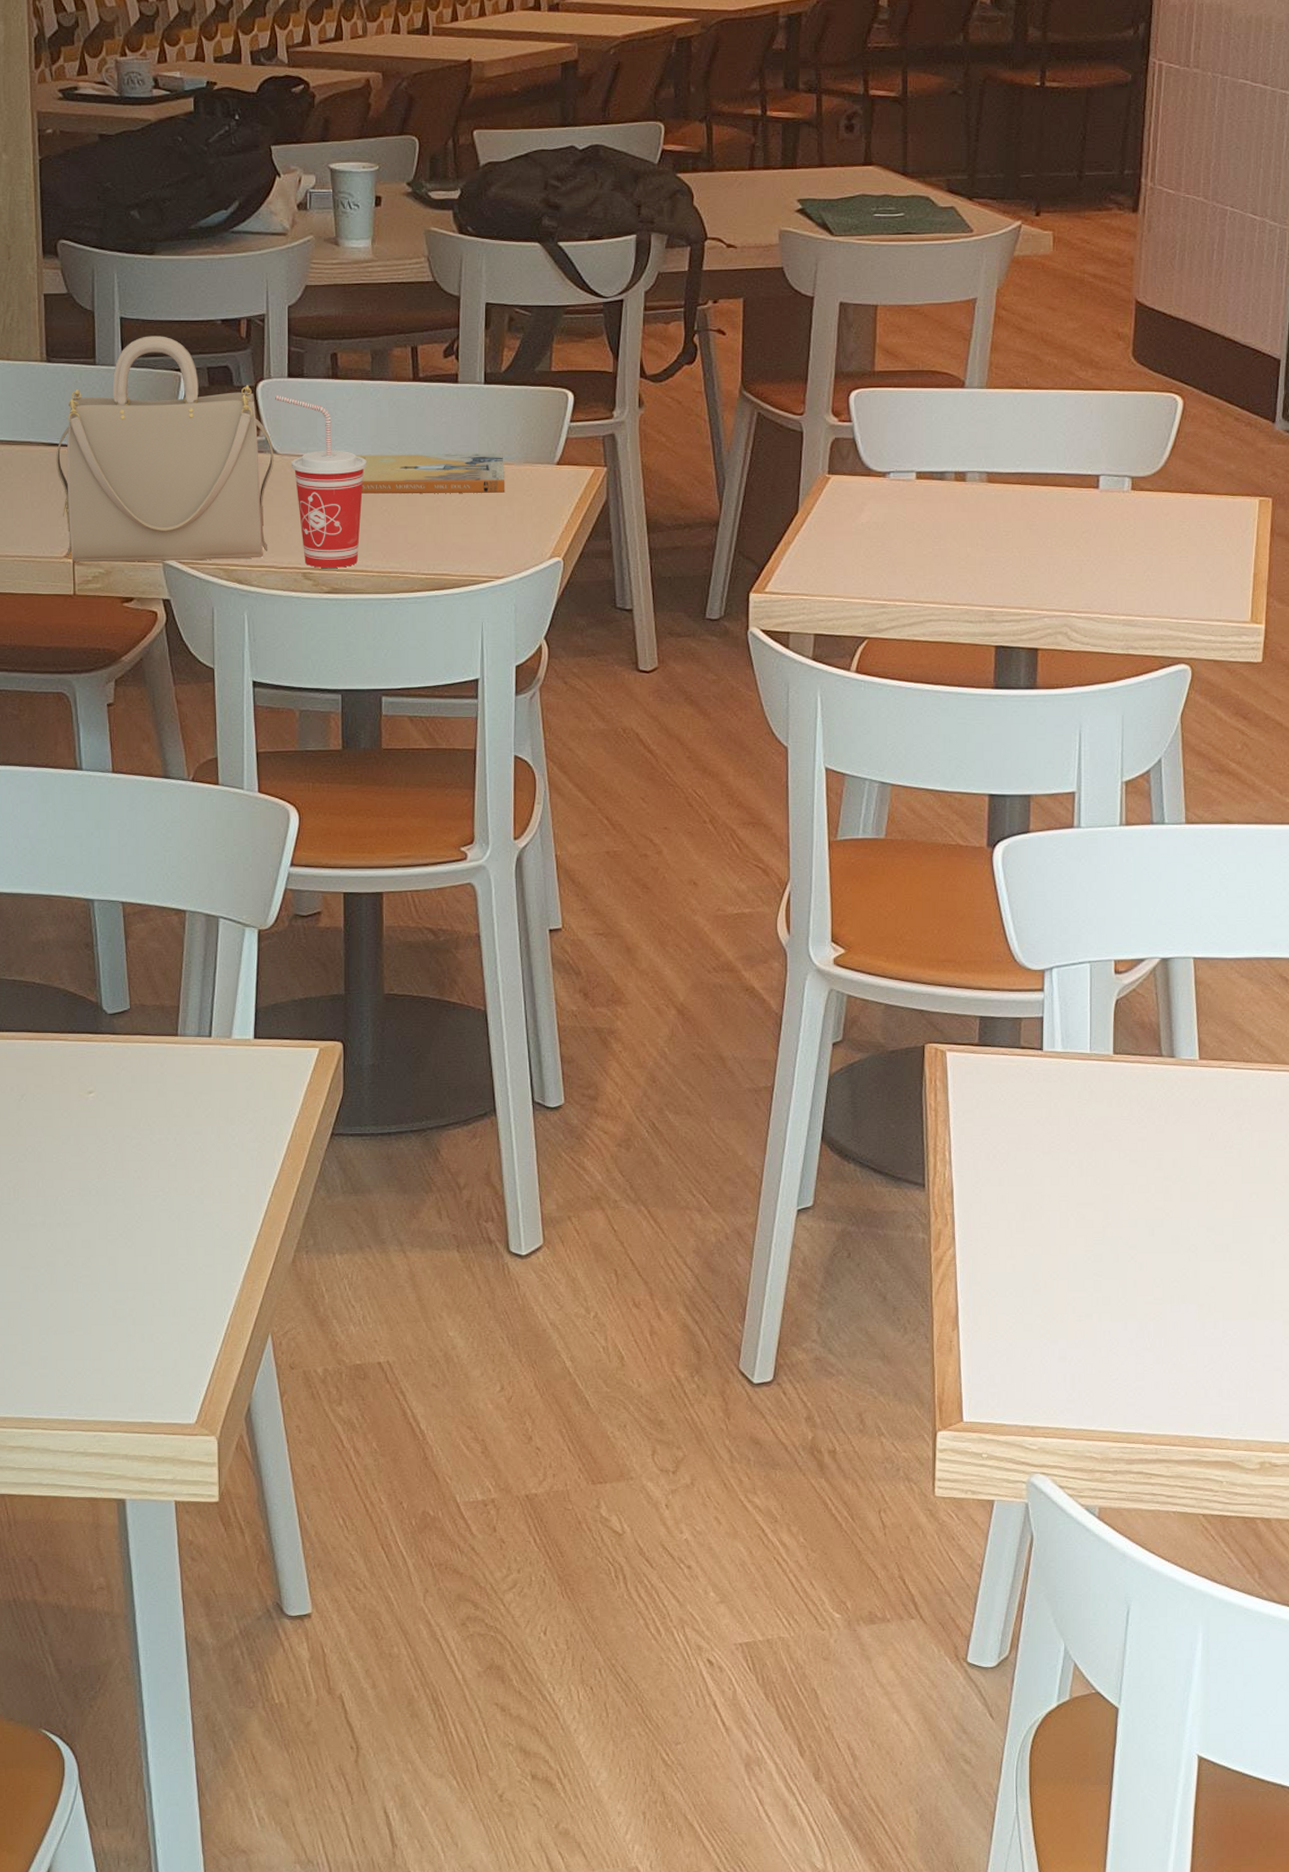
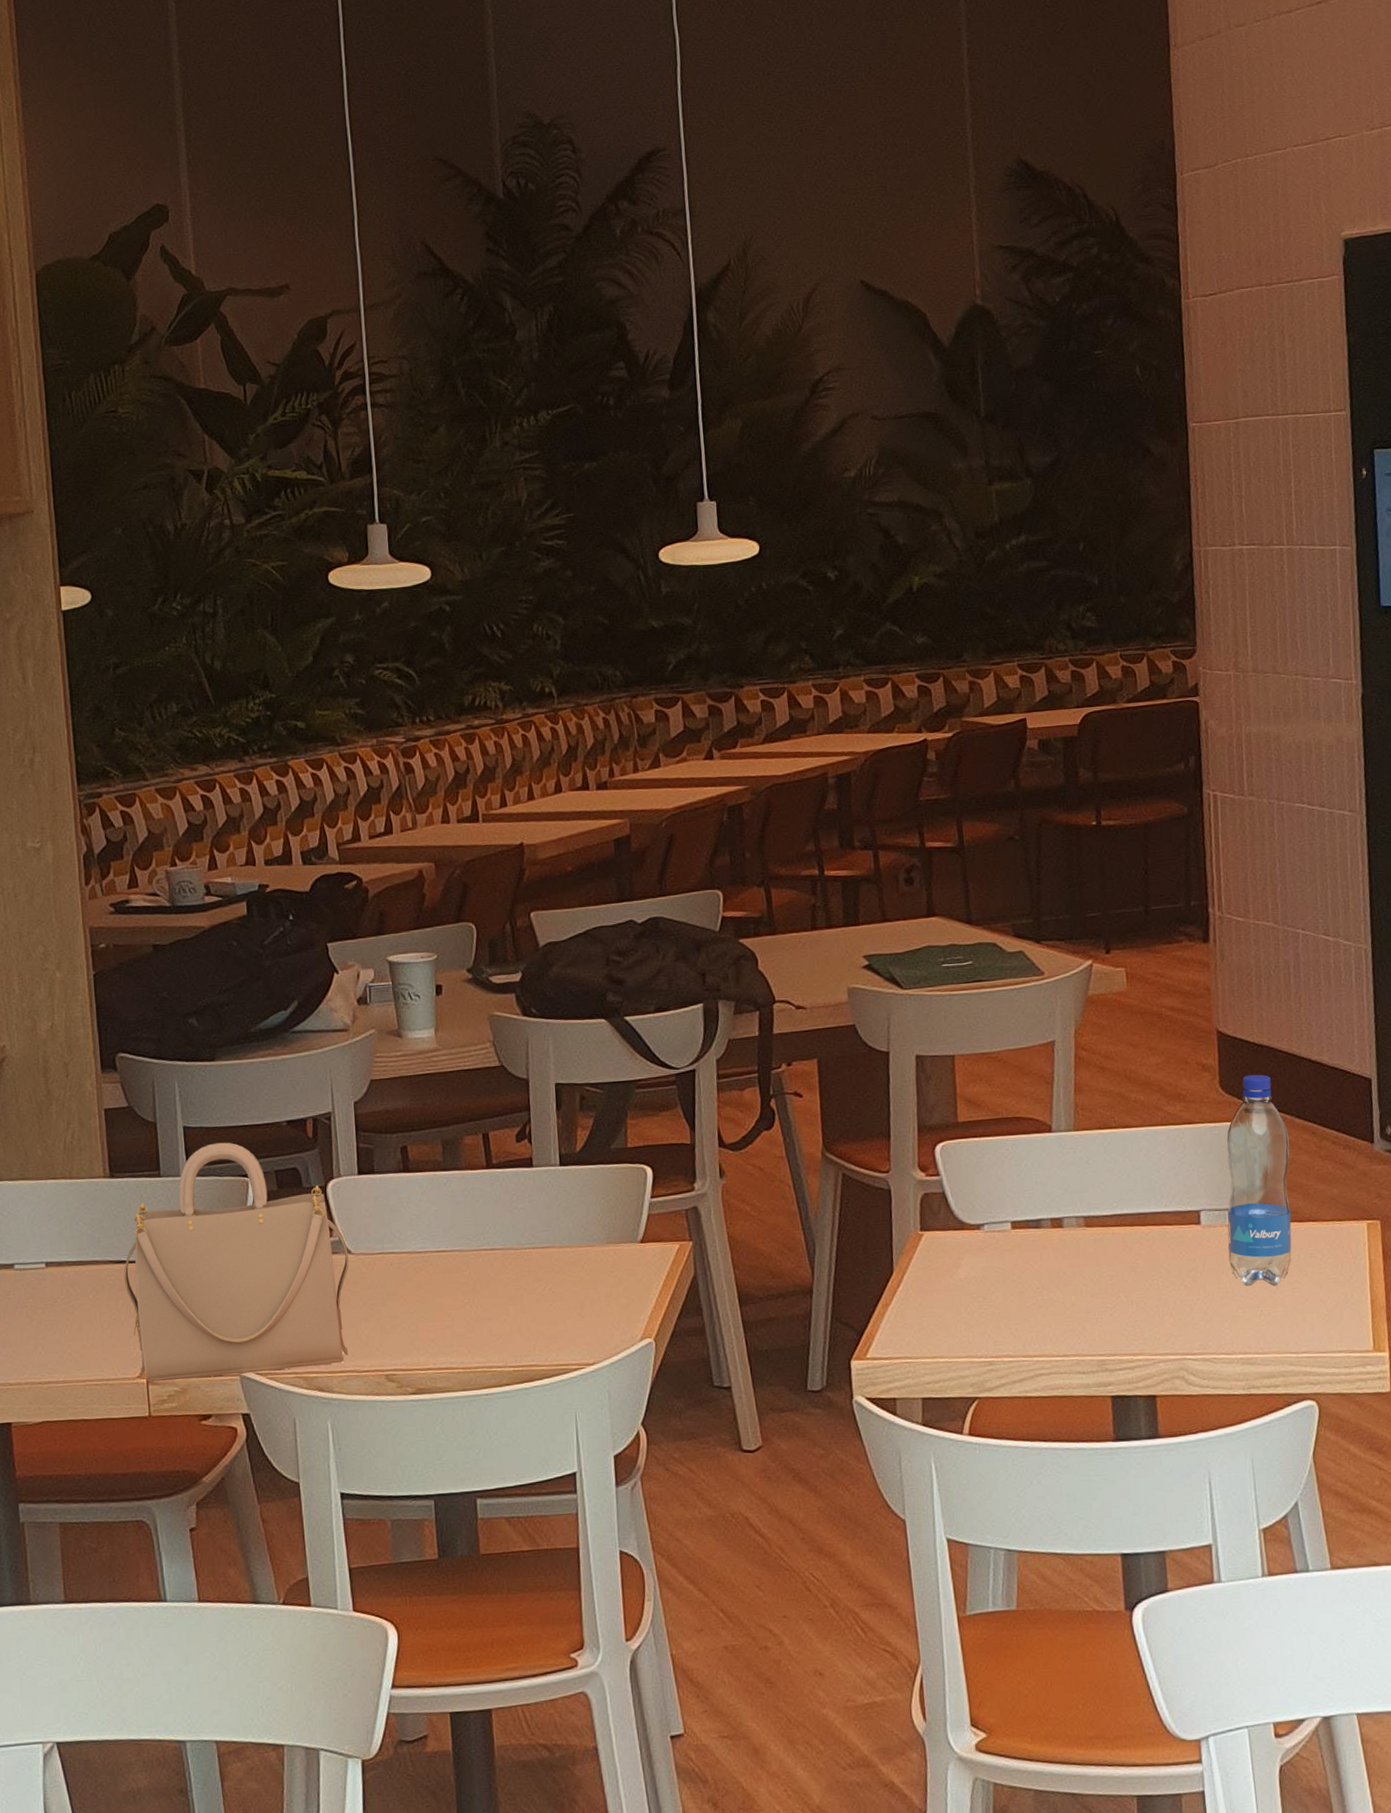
beverage cup: present [274,395,367,568] -> none [345,1193,445,1369]
book: present [355,453,504,494] -> none [432,1235,589,1288]
bottle: none [1122,346,1193,553] -> present [1226,1074,1292,1286]

